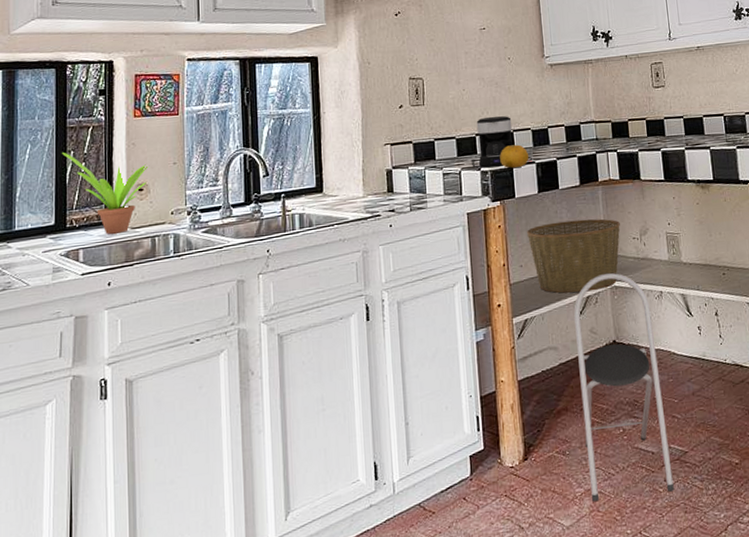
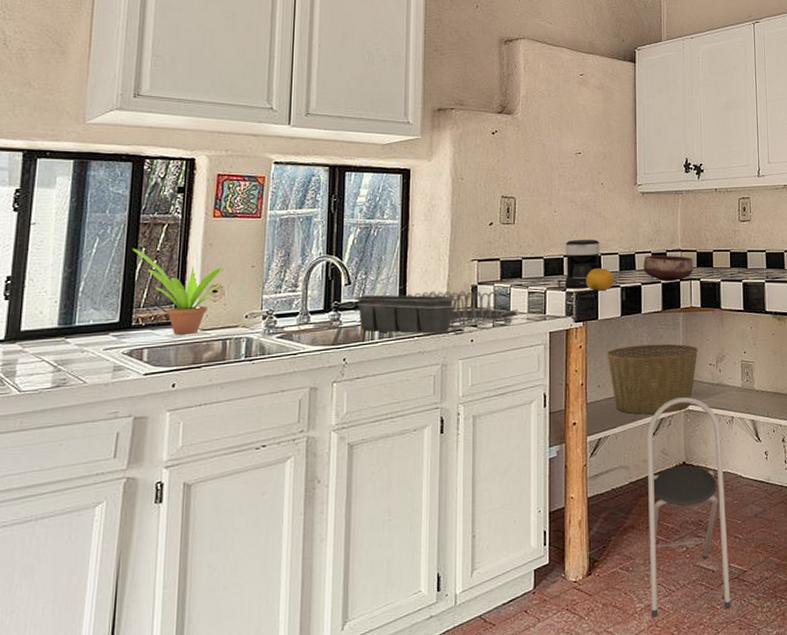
dish rack: none [273,174,435,223] -> present [355,291,518,335]
bowl: none [557,127,609,155] -> present [643,255,694,281]

